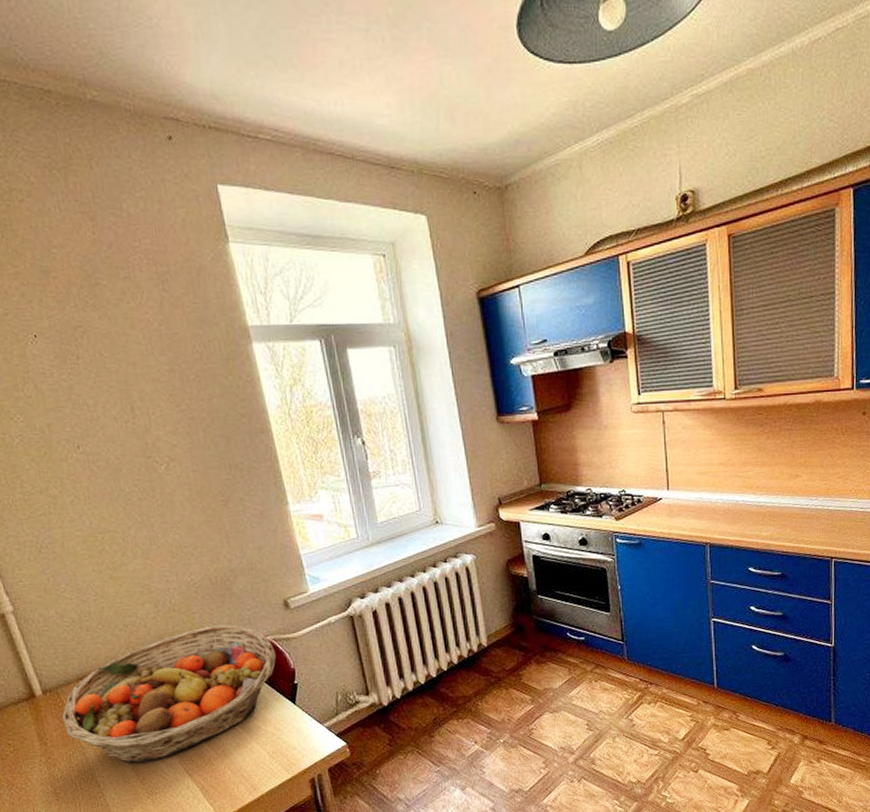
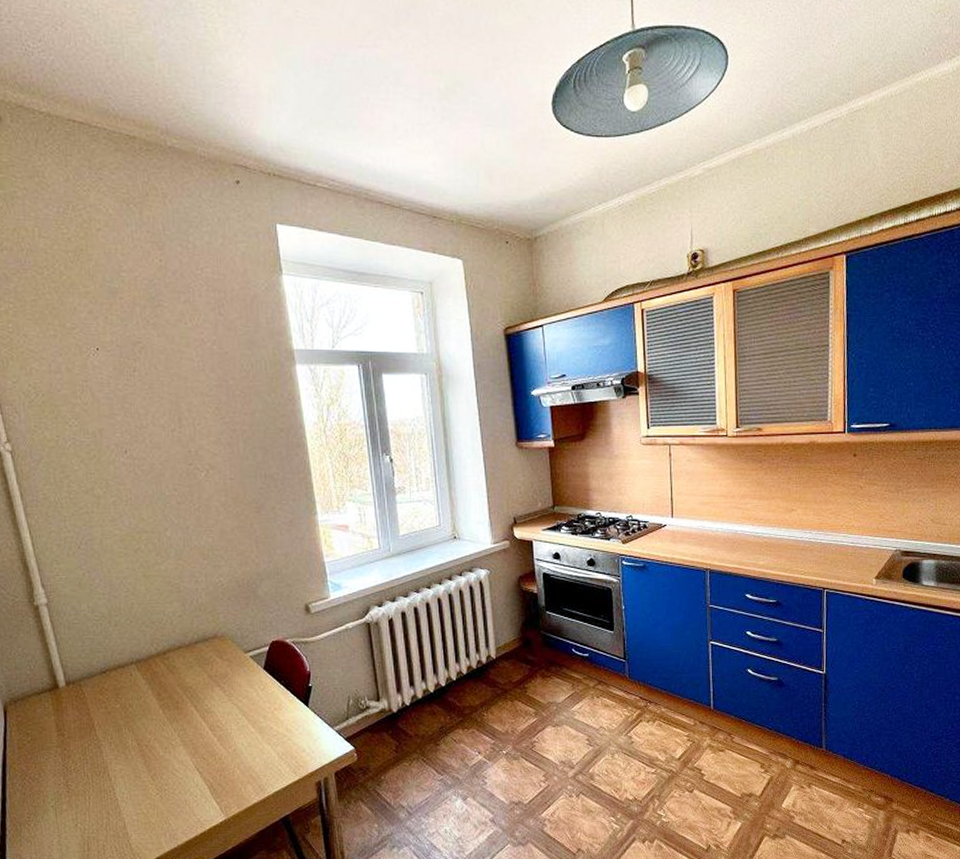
fruit basket: present [62,624,276,763] -> none [82,626,294,758]

